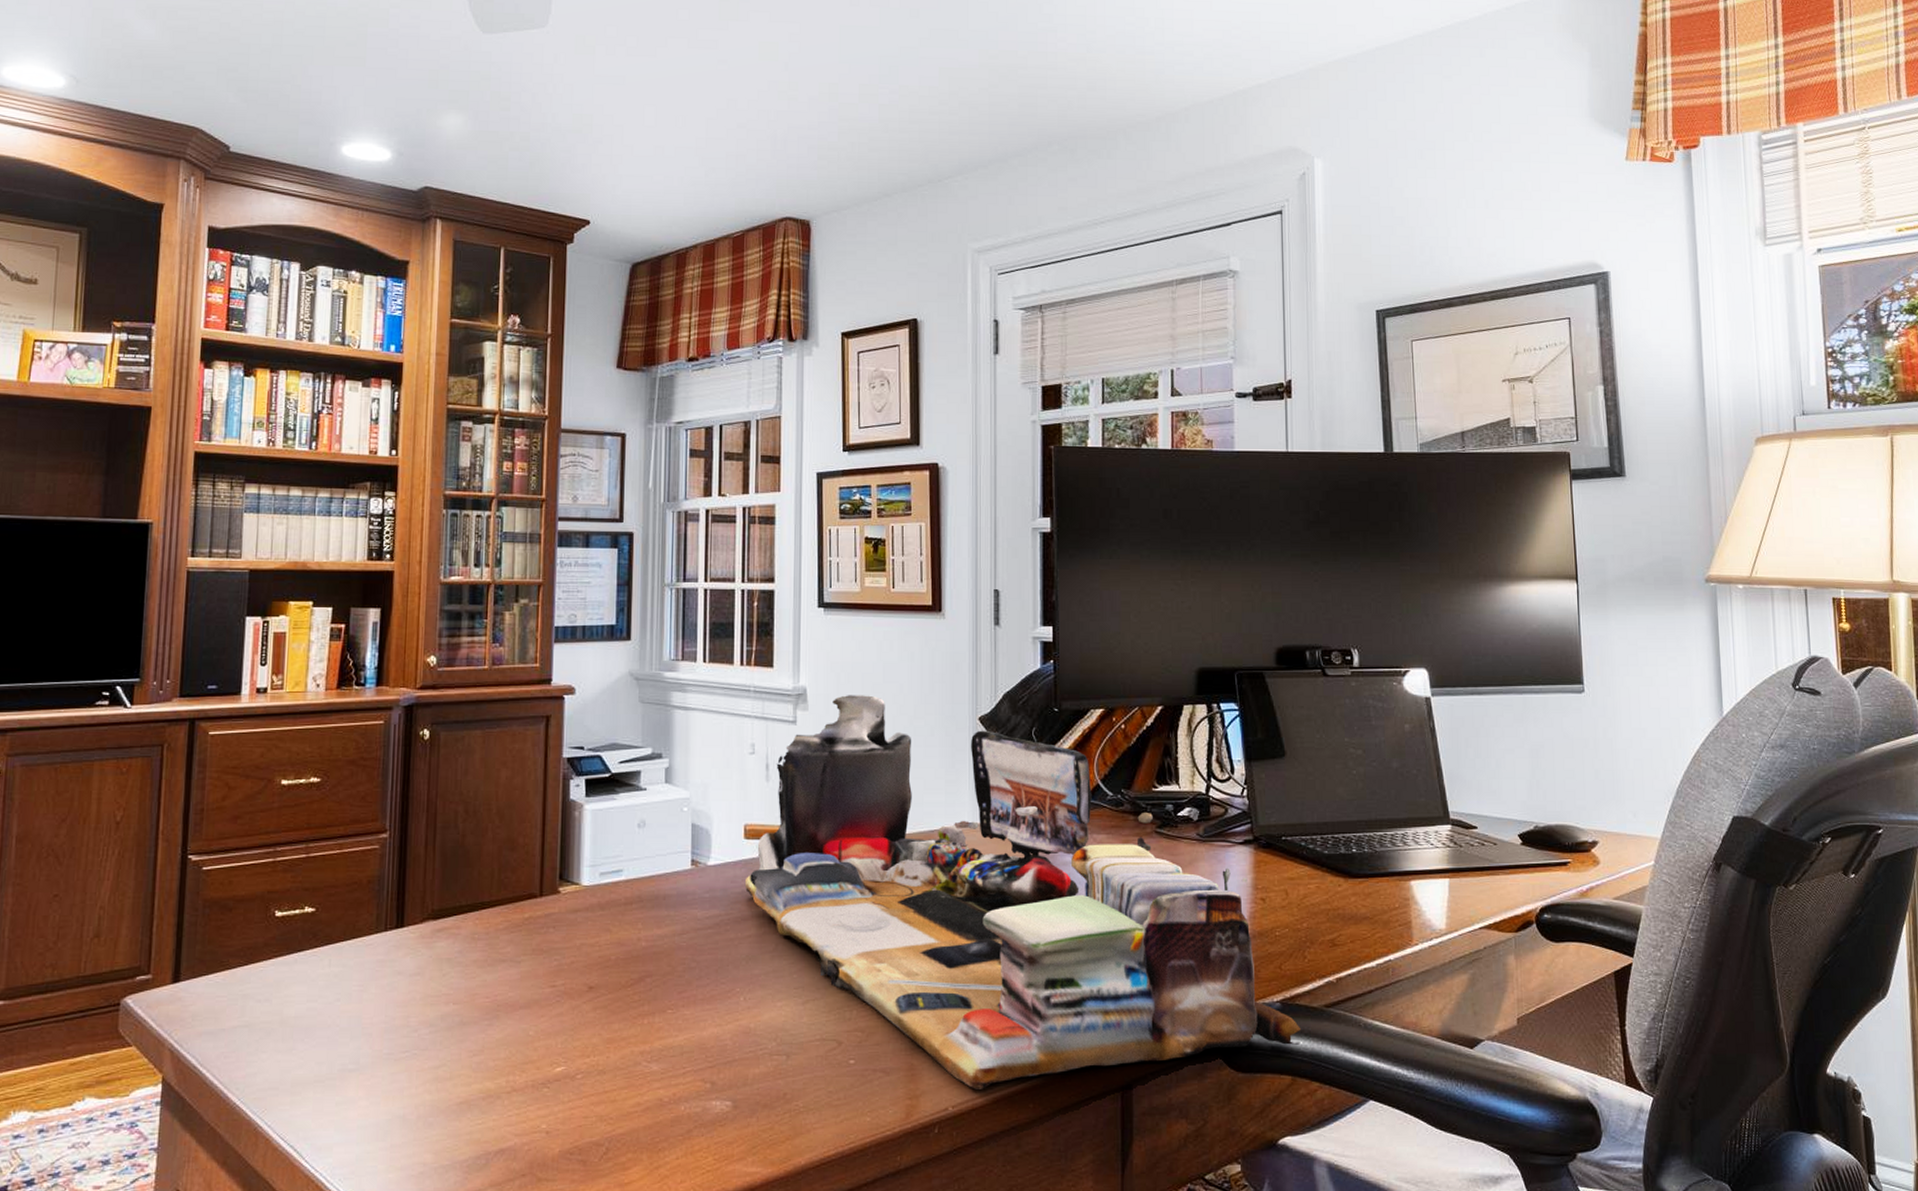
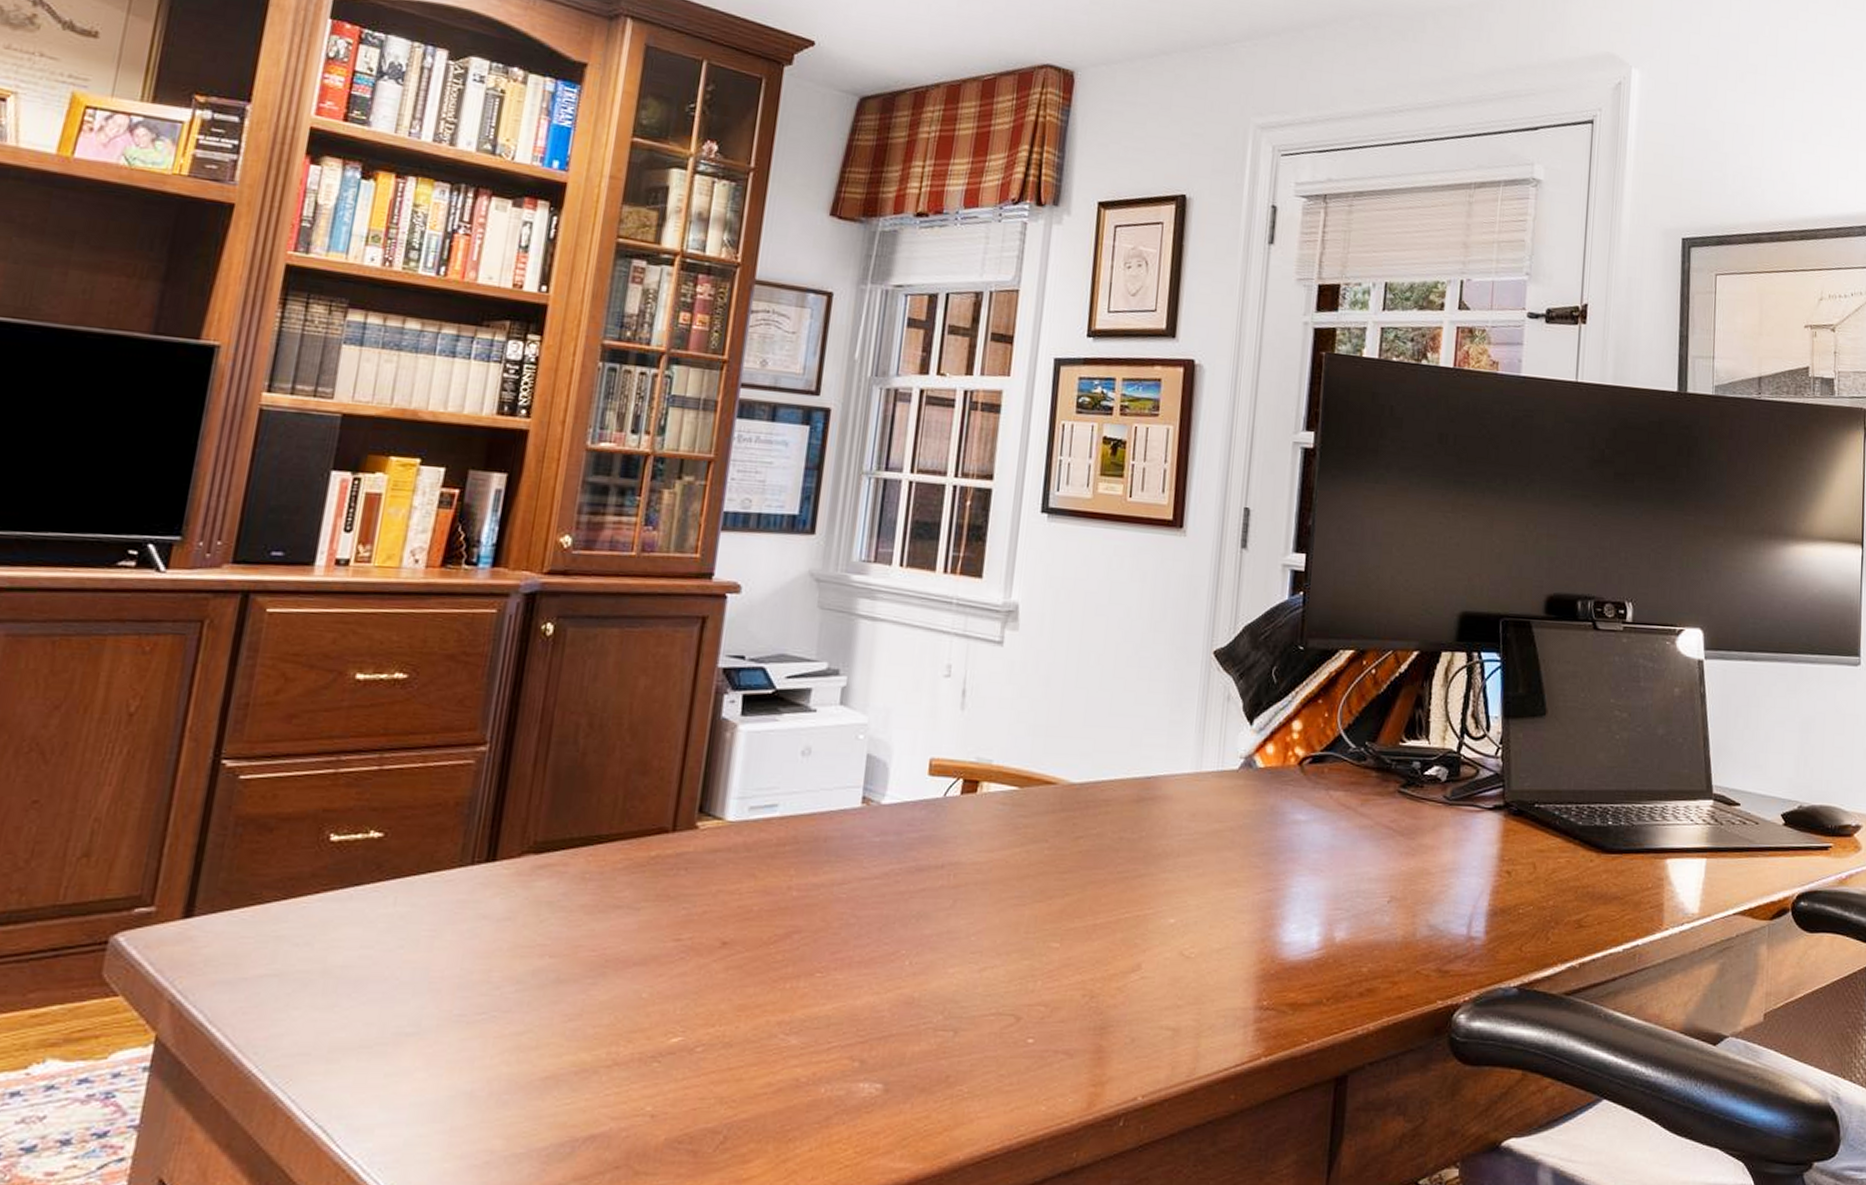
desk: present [745,695,1301,1090] -> none [924,615,1537,1077]

